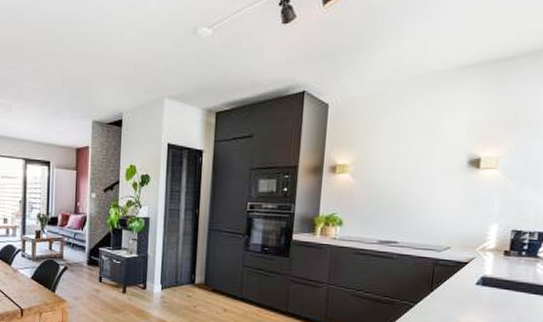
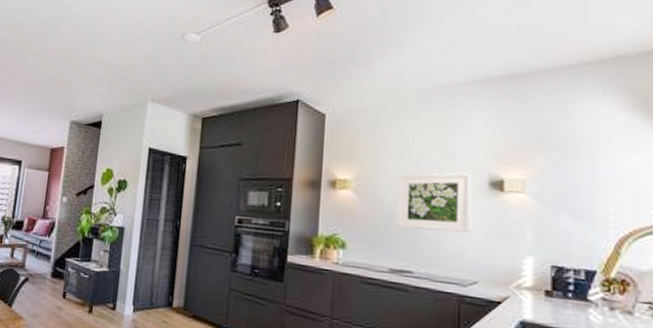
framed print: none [386,153,455,207] -> present [396,172,473,234]

